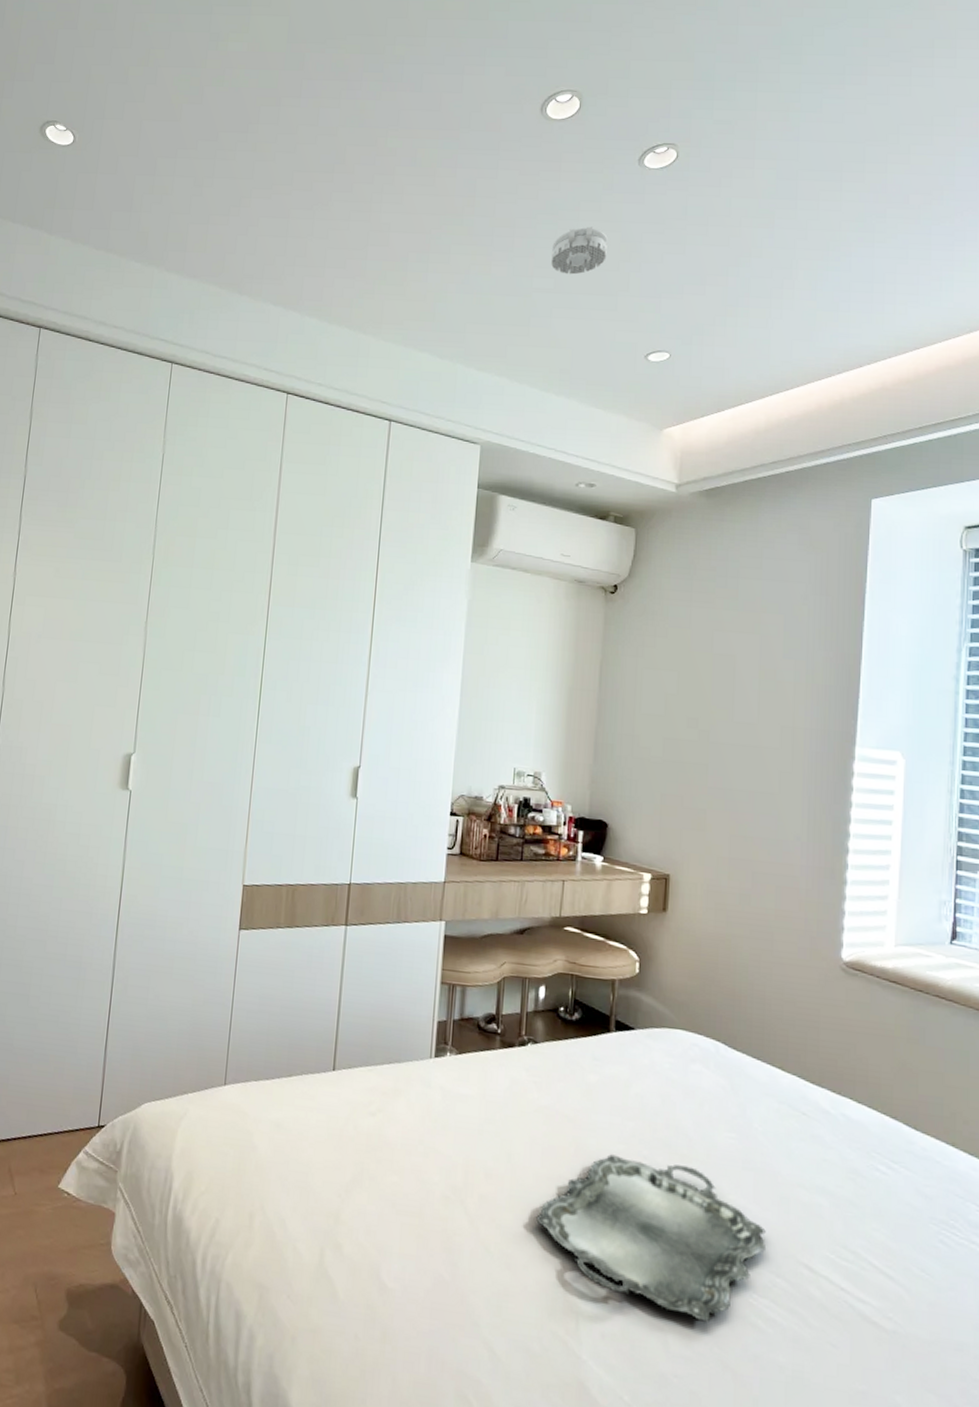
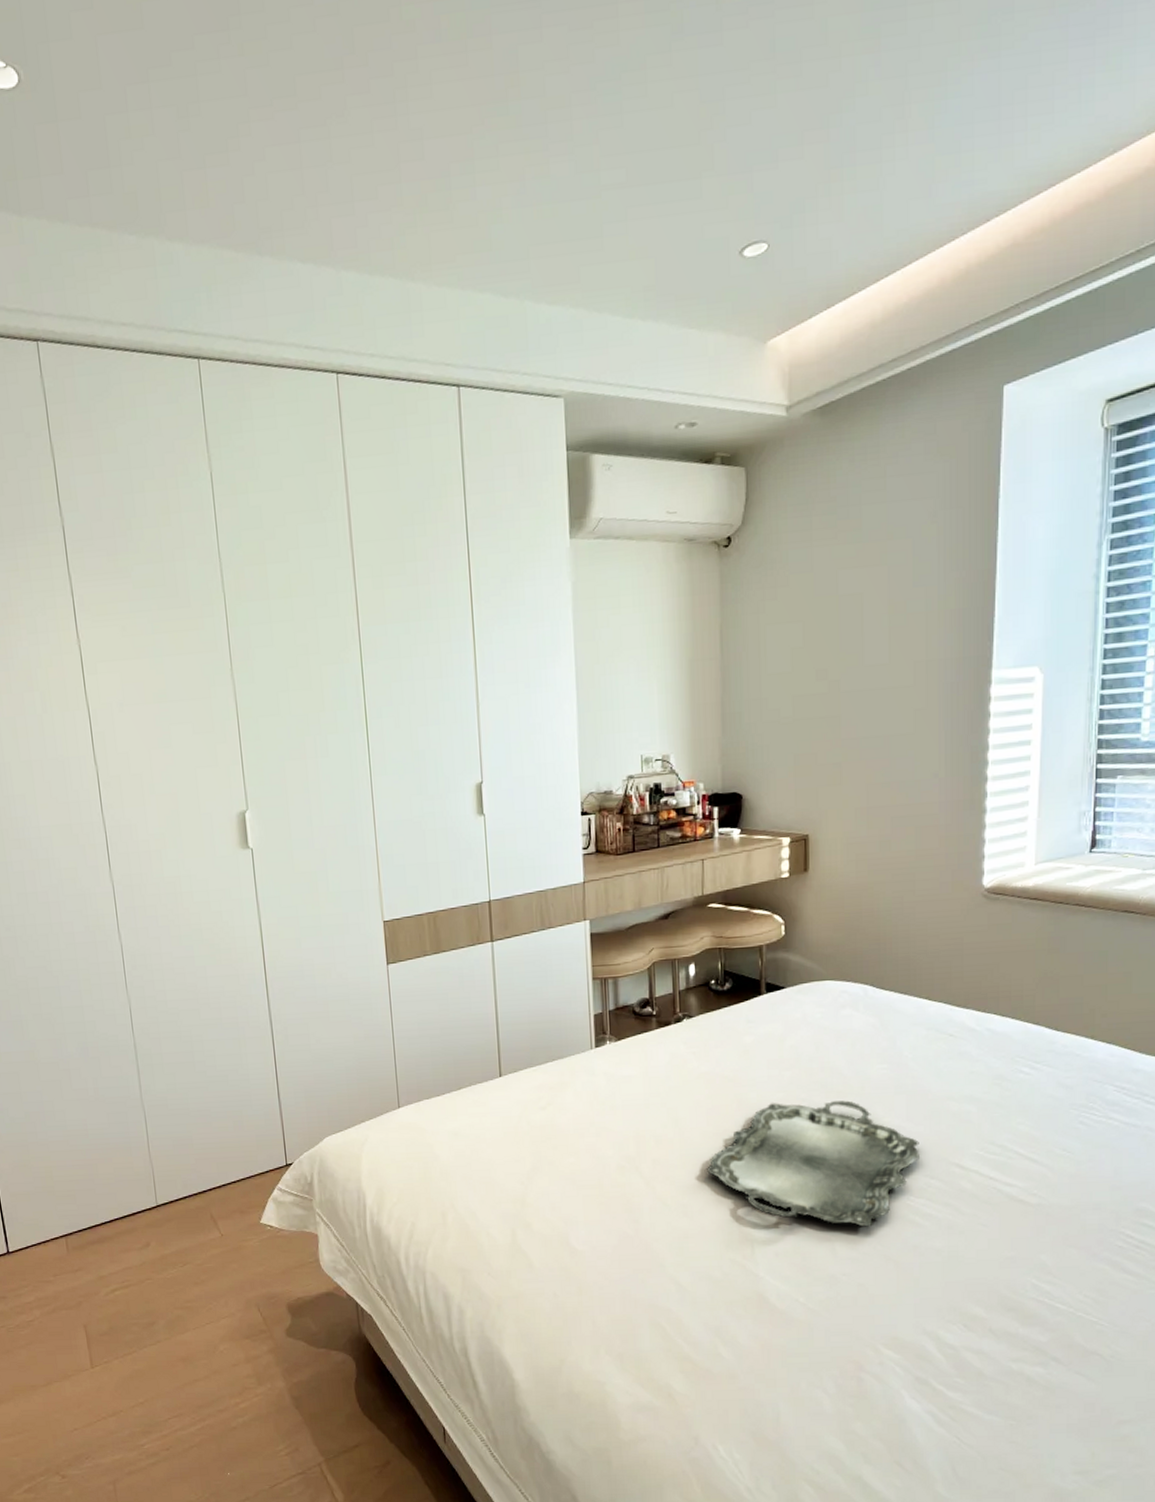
smoke detector: present [551,226,608,275] -> none [618,88,684,160]

